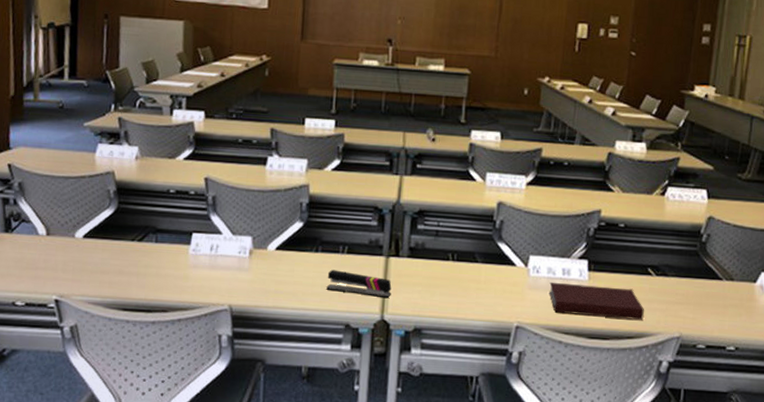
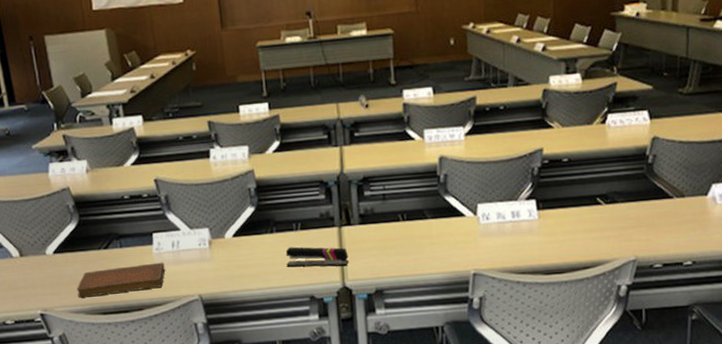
notebook: none [99,262,199,291] -> present [76,262,165,298]
notebook: present [549,283,644,320] -> none [500,221,598,255]

